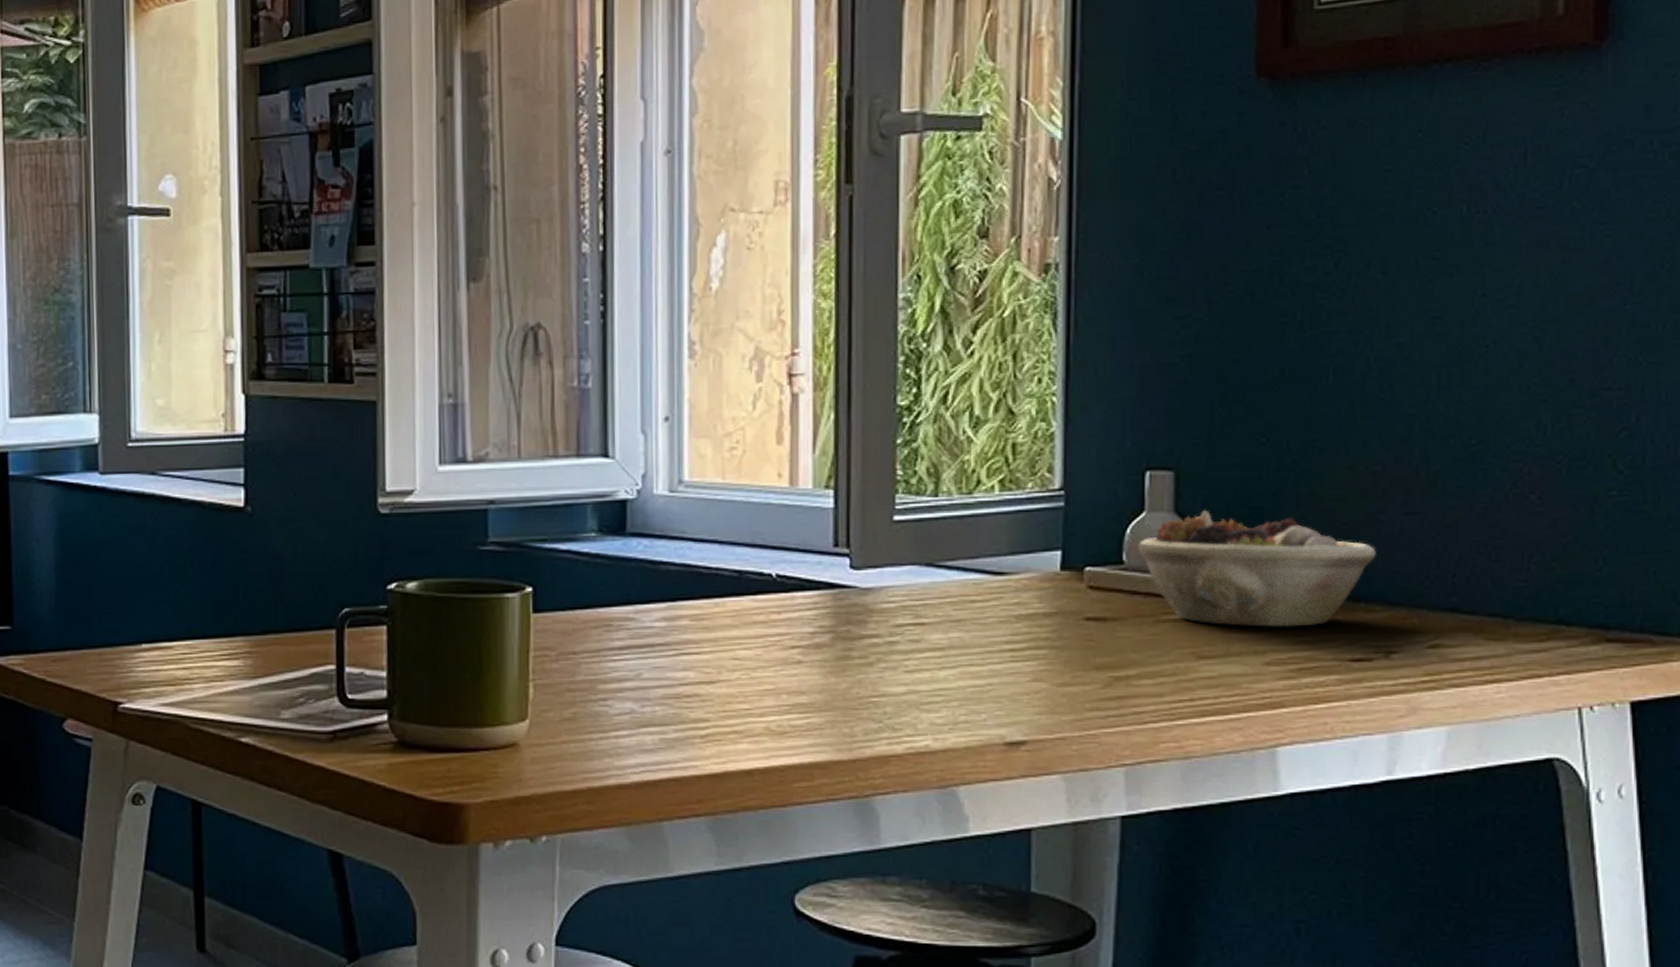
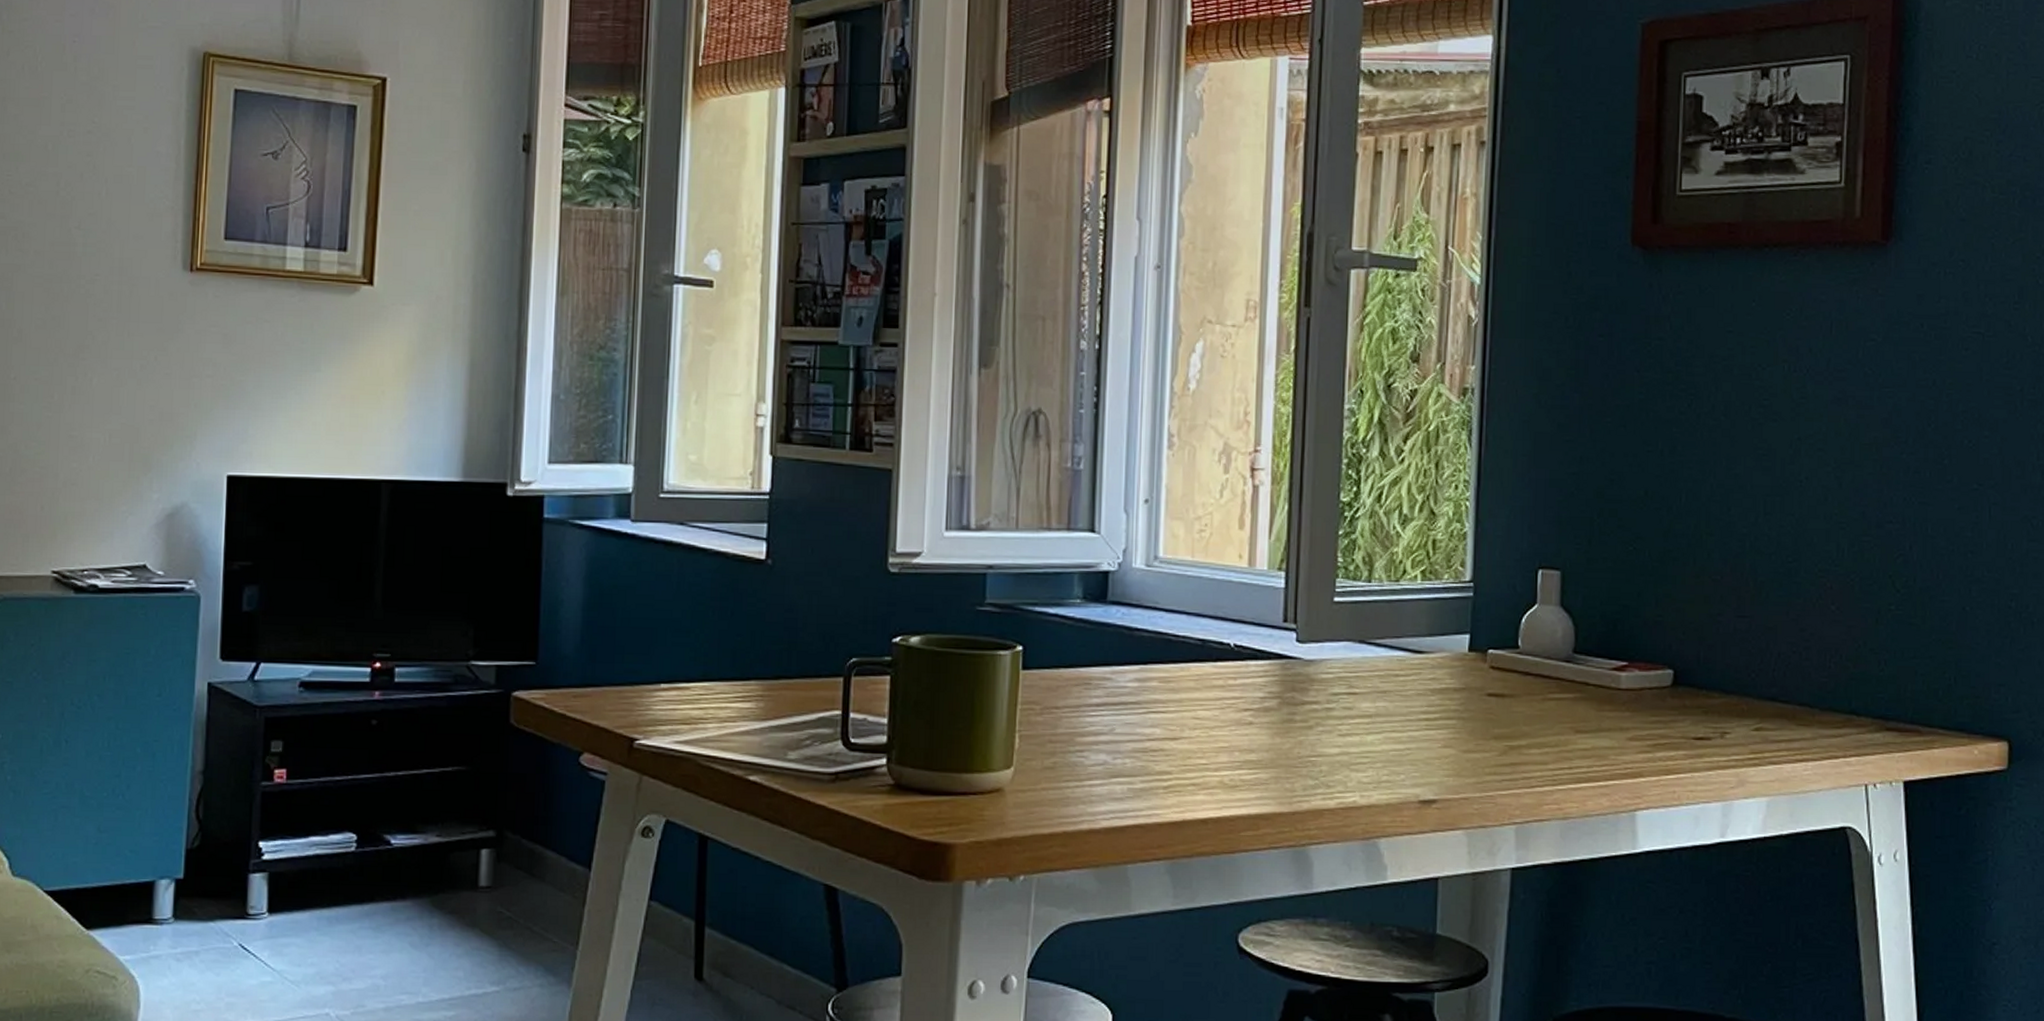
succulent planter: present [1138,511,1376,627] -> none [1530,606,1716,708]

